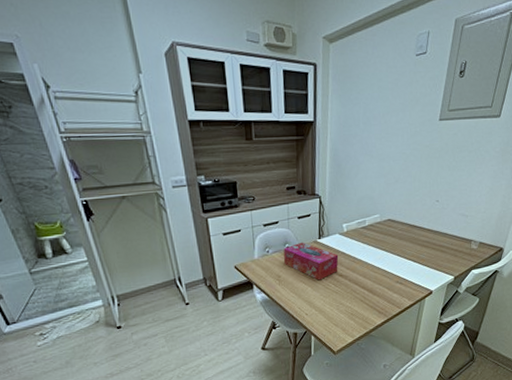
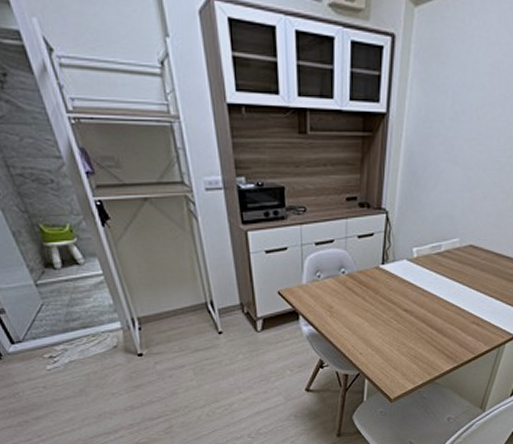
tissue box: present [283,242,339,281] -> none [338,267,405,315]

